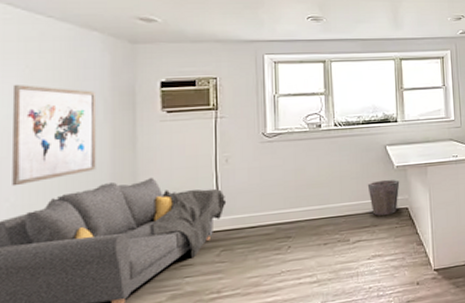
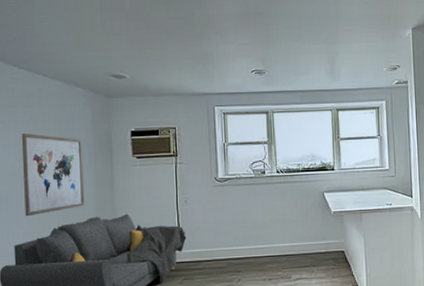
waste bin: present [367,179,400,216] -> none [306,224,337,257]

